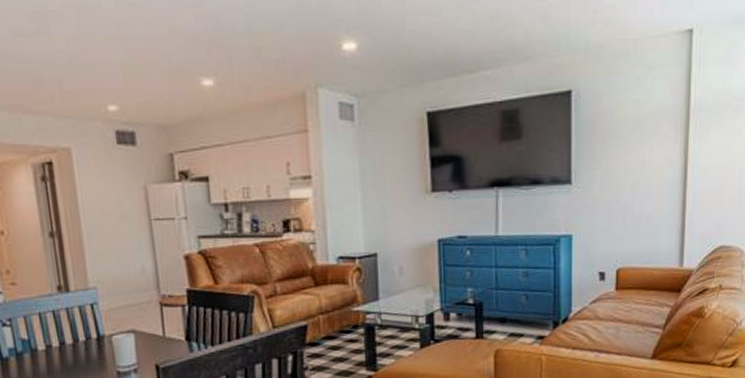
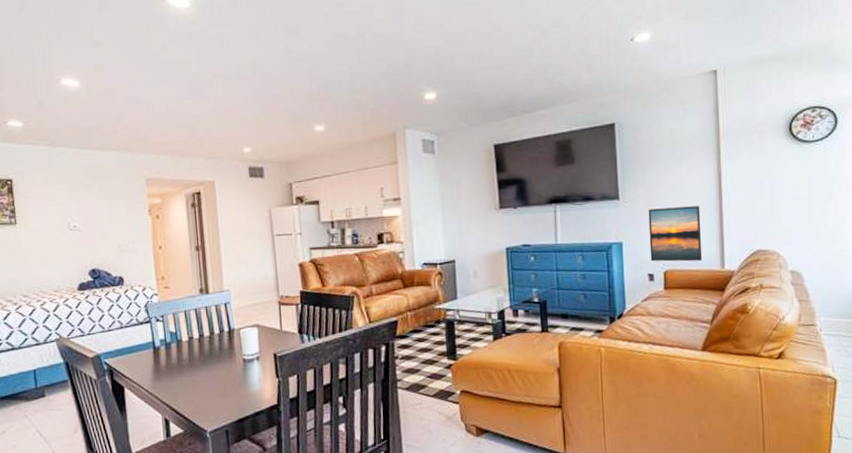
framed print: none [602,193,662,258] -> present [648,206,702,262]

